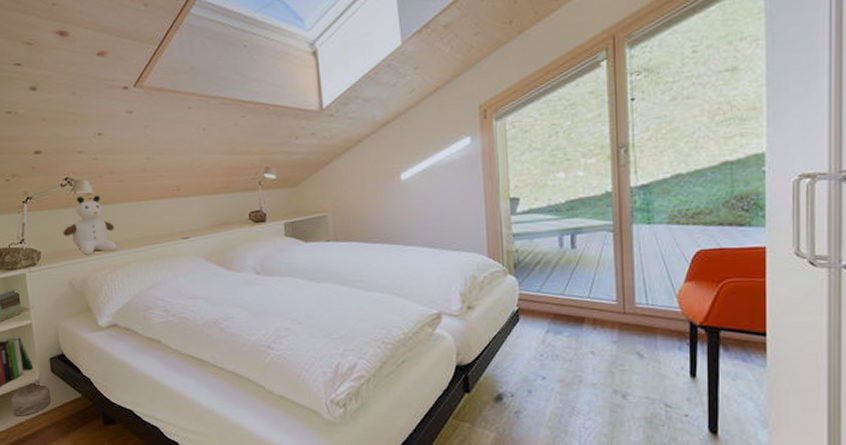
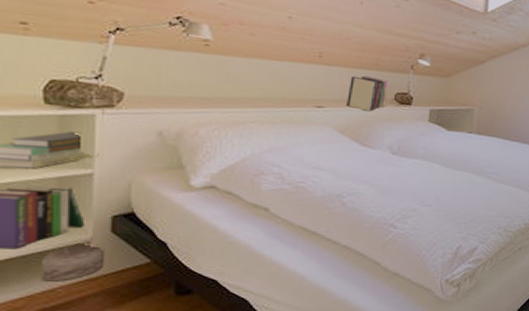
stuffed animal: present [63,195,117,255] -> none [161,40,234,108]
books: none [207,200,243,235] -> present [347,75,388,111]

